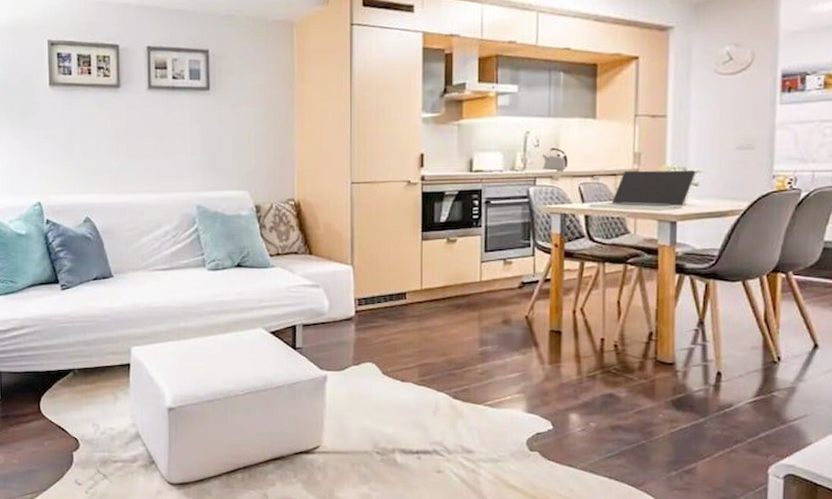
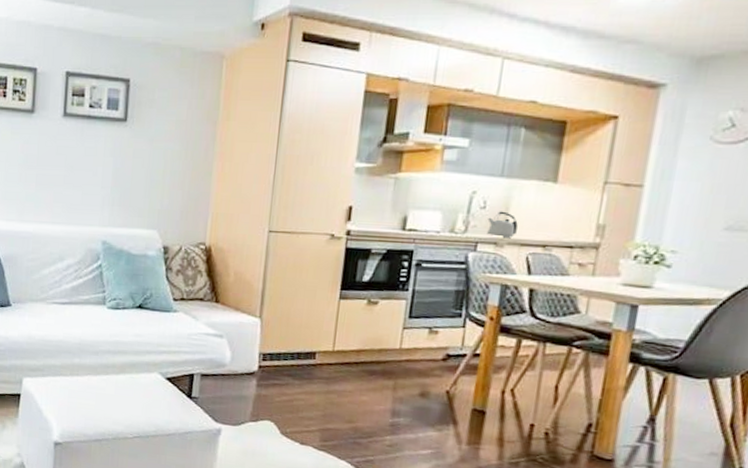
laptop: present [589,170,696,211] -> none [535,243,670,292]

